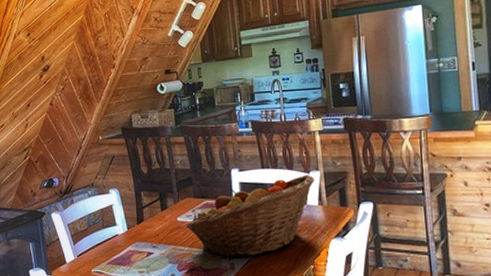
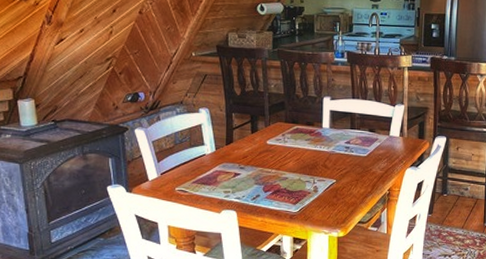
fruit basket: present [186,174,315,258] -> none [275,107,400,181]

